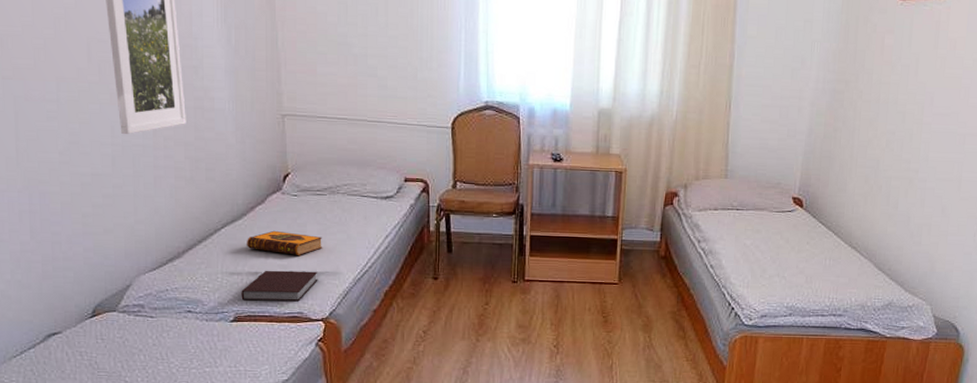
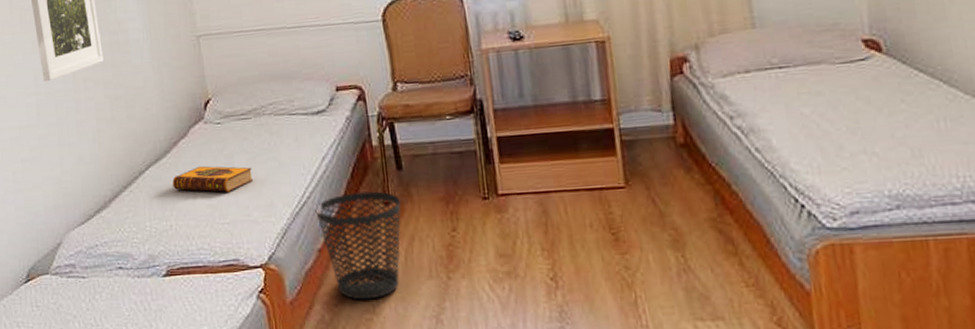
notebook: present [241,270,318,301] -> none [171,208,252,250]
wastebasket: none [375,267,447,353] -> present [315,191,401,300]

